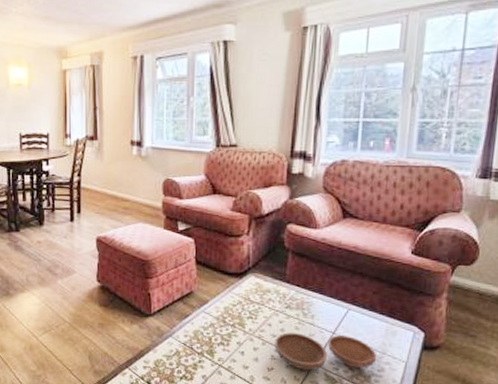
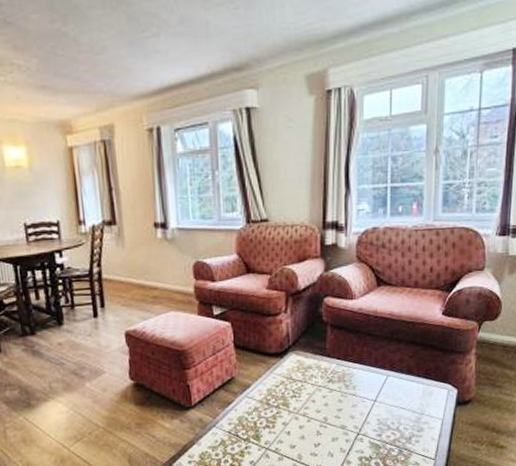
bowl: present [274,333,377,371] -> none [319,402,416,441]

